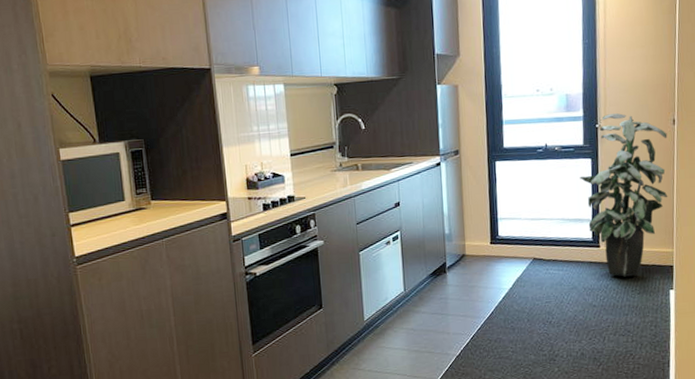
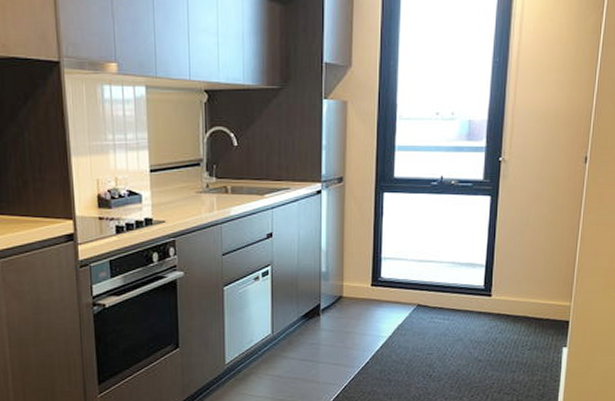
indoor plant: present [580,113,668,277] -> none [476,146,577,330]

